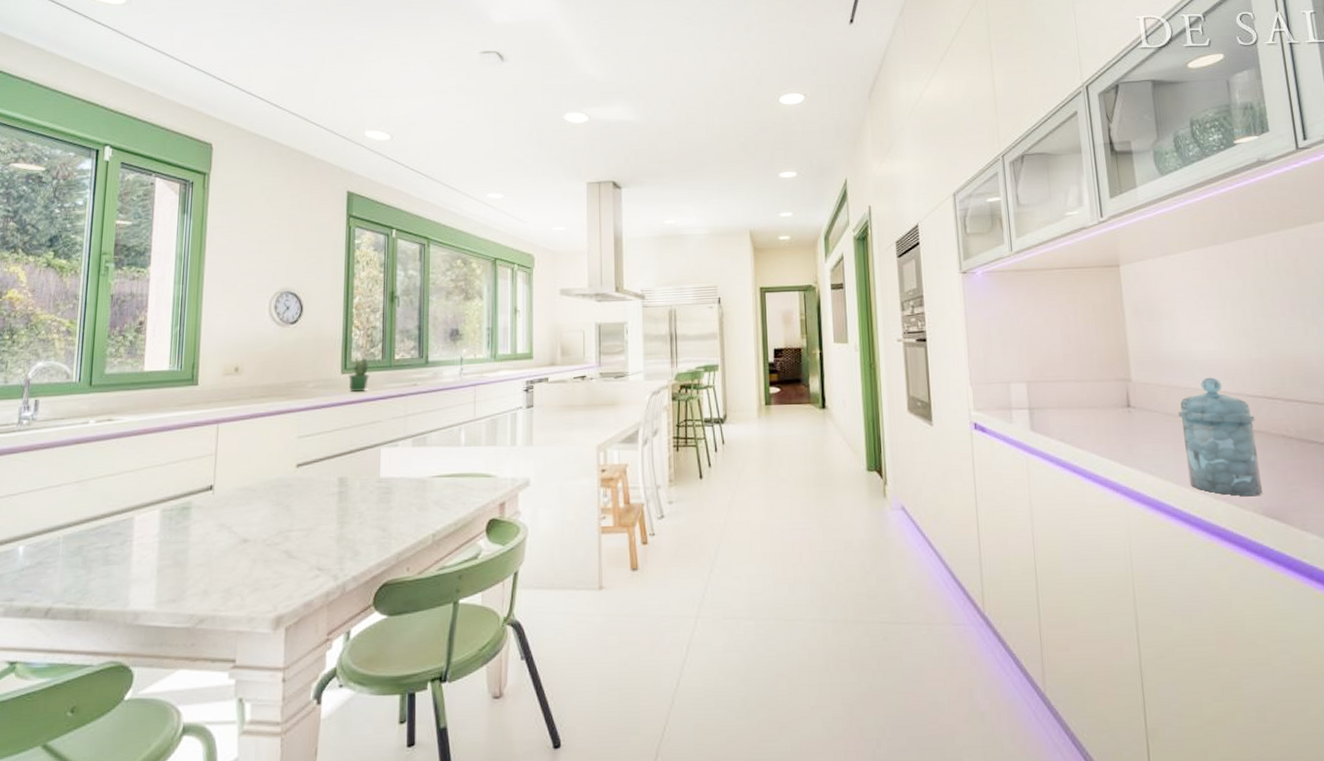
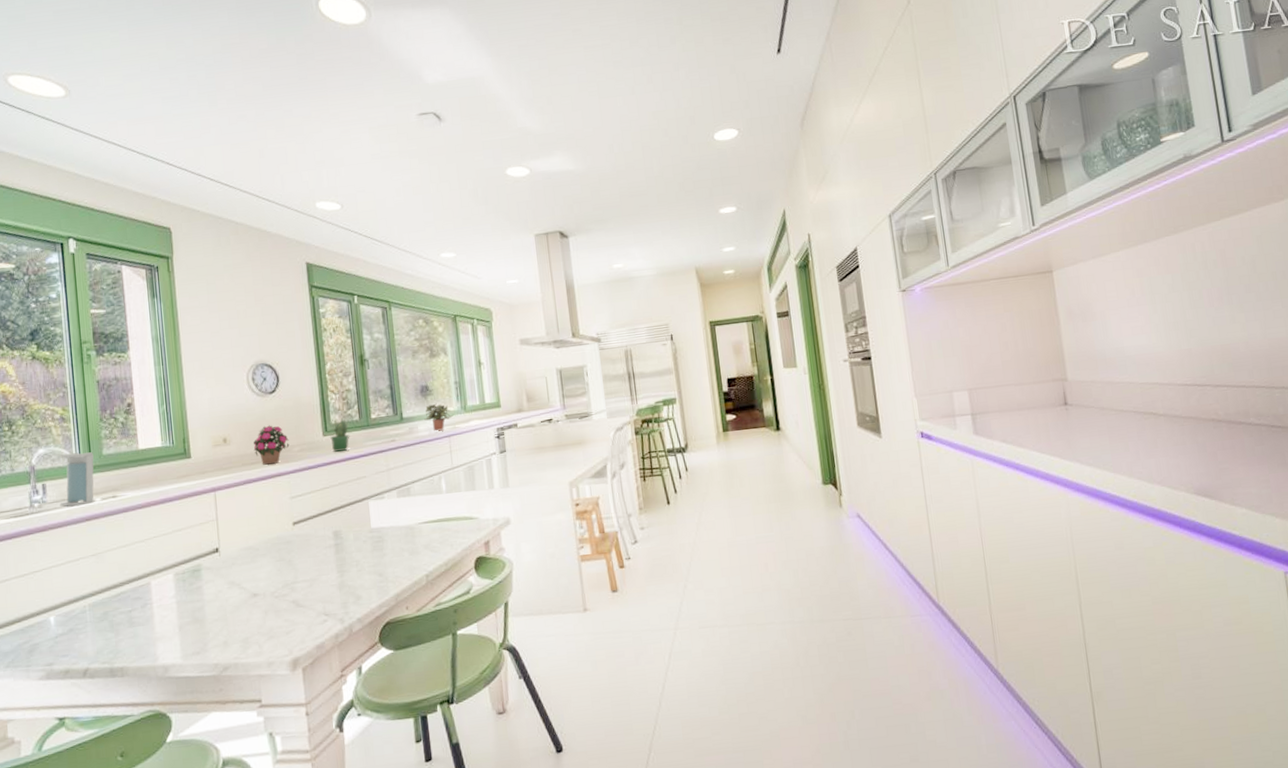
soap dispenser: none [50,369,95,427] -> present [60,452,94,507]
potted flower: none [265,357,305,399] -> present [253,425,290,465]
potted plant: none [451,349,482,379] -> present [424,403,454,432]
canister: present [1178,377,1263,496] -> none [1112,370,1195,479]

